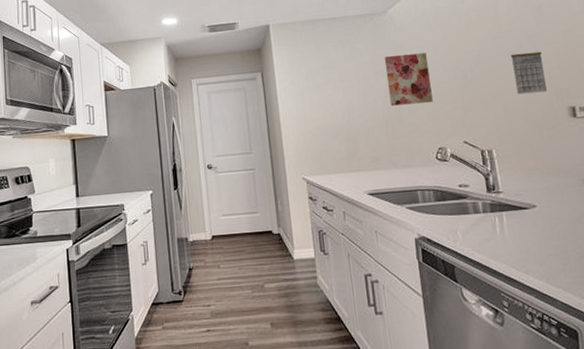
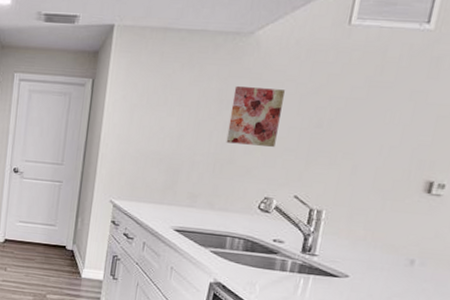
calendar: present [510,50,548,95] -> none [373,110,420,160]

